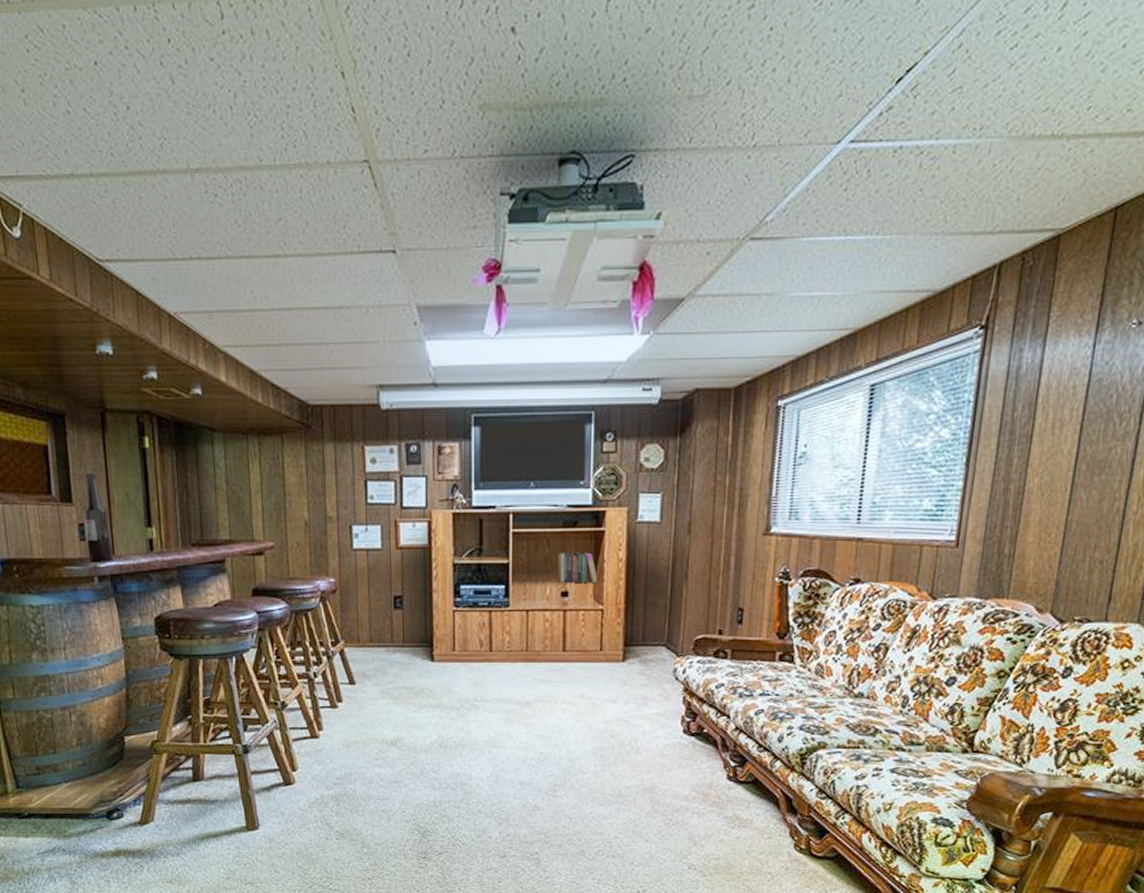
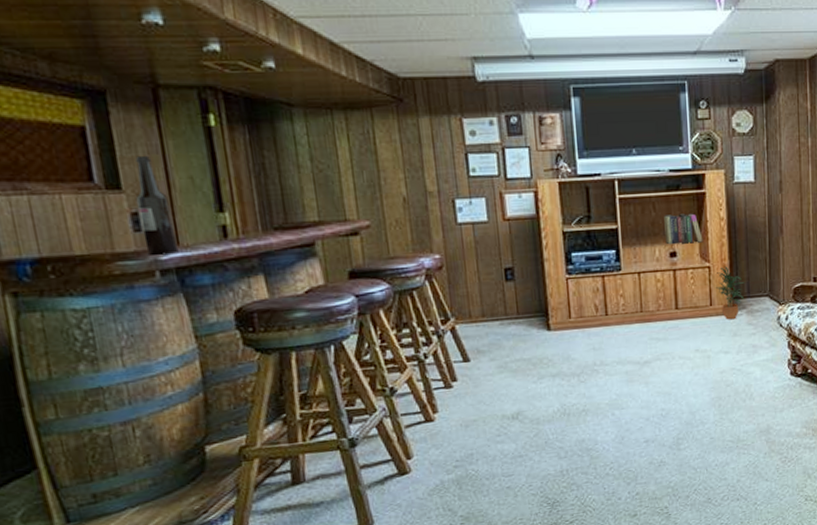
potted plant: none [608,611,640,668] -> present [716,266,744,320]

